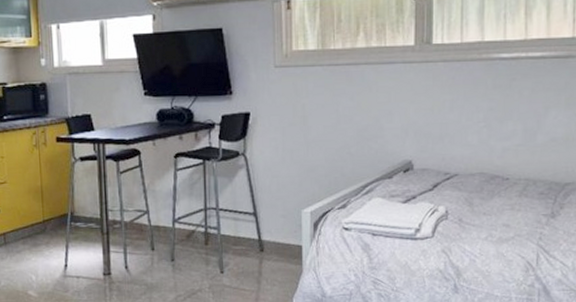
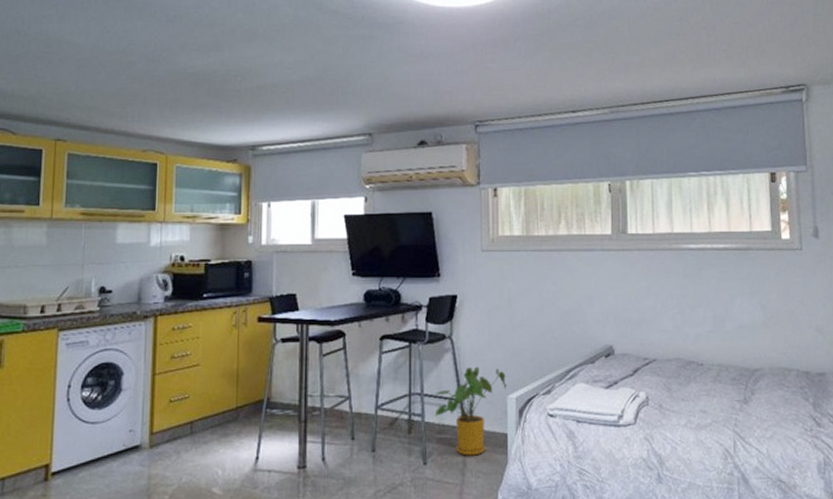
house plant: none [228,182,301,266] -> present [433,366,507,456]

